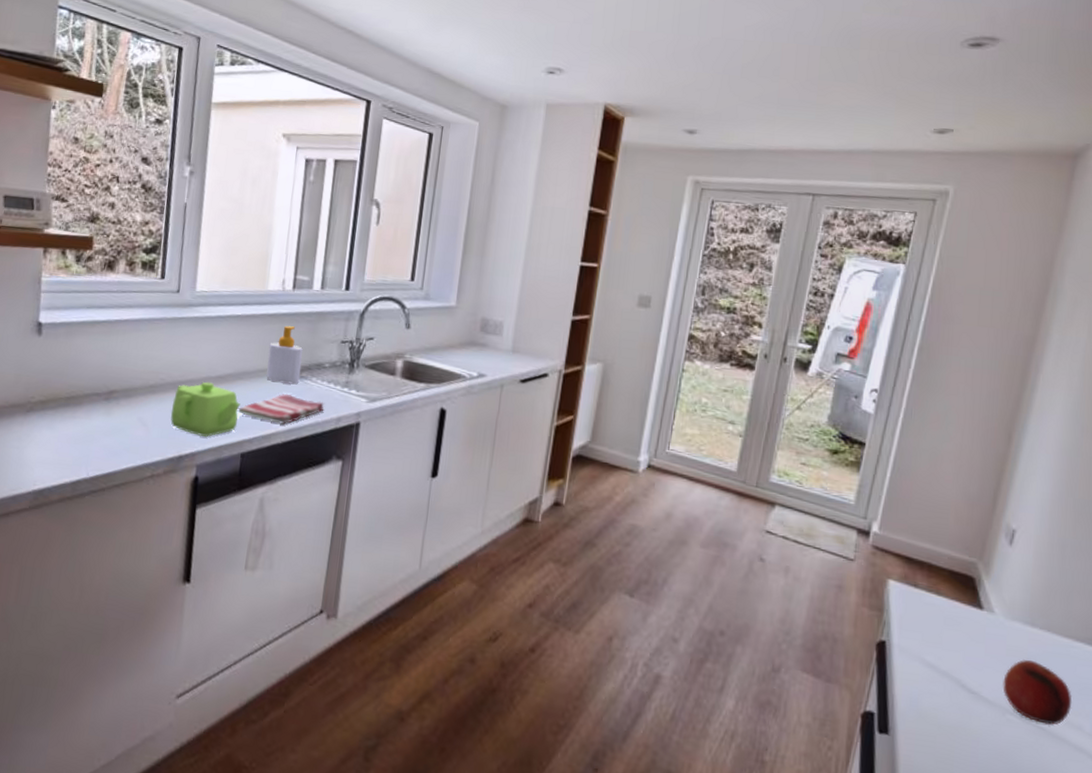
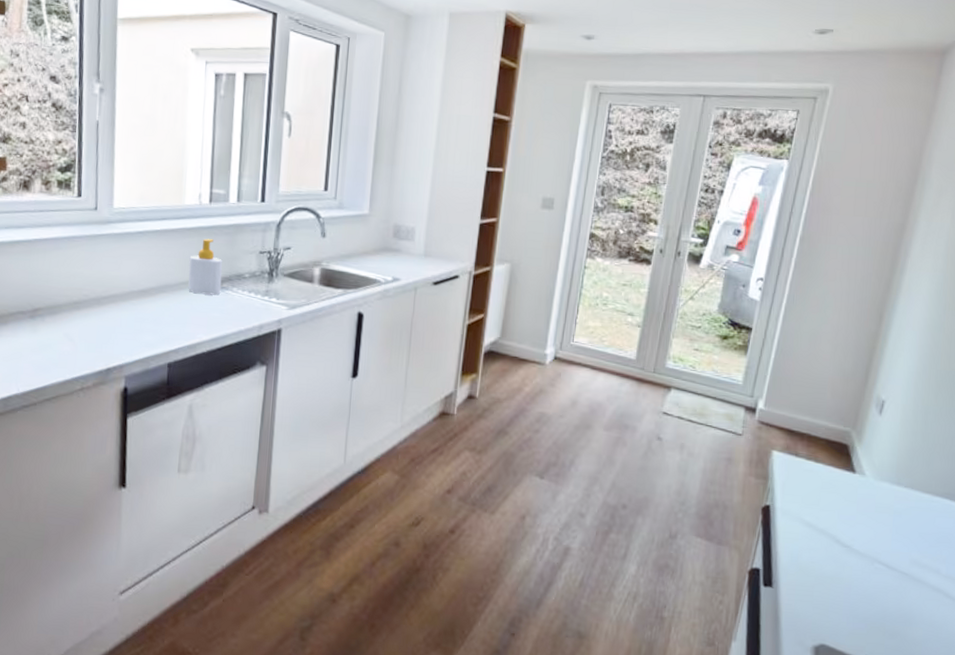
teapot: present [170,381,240,438] -> none [96,296,164,350]
dish towel: present [237,393,324,425] -> none [161,304,246,335]
fruit: present [1003,659,1072,725] -> none [872,514,932,570]

